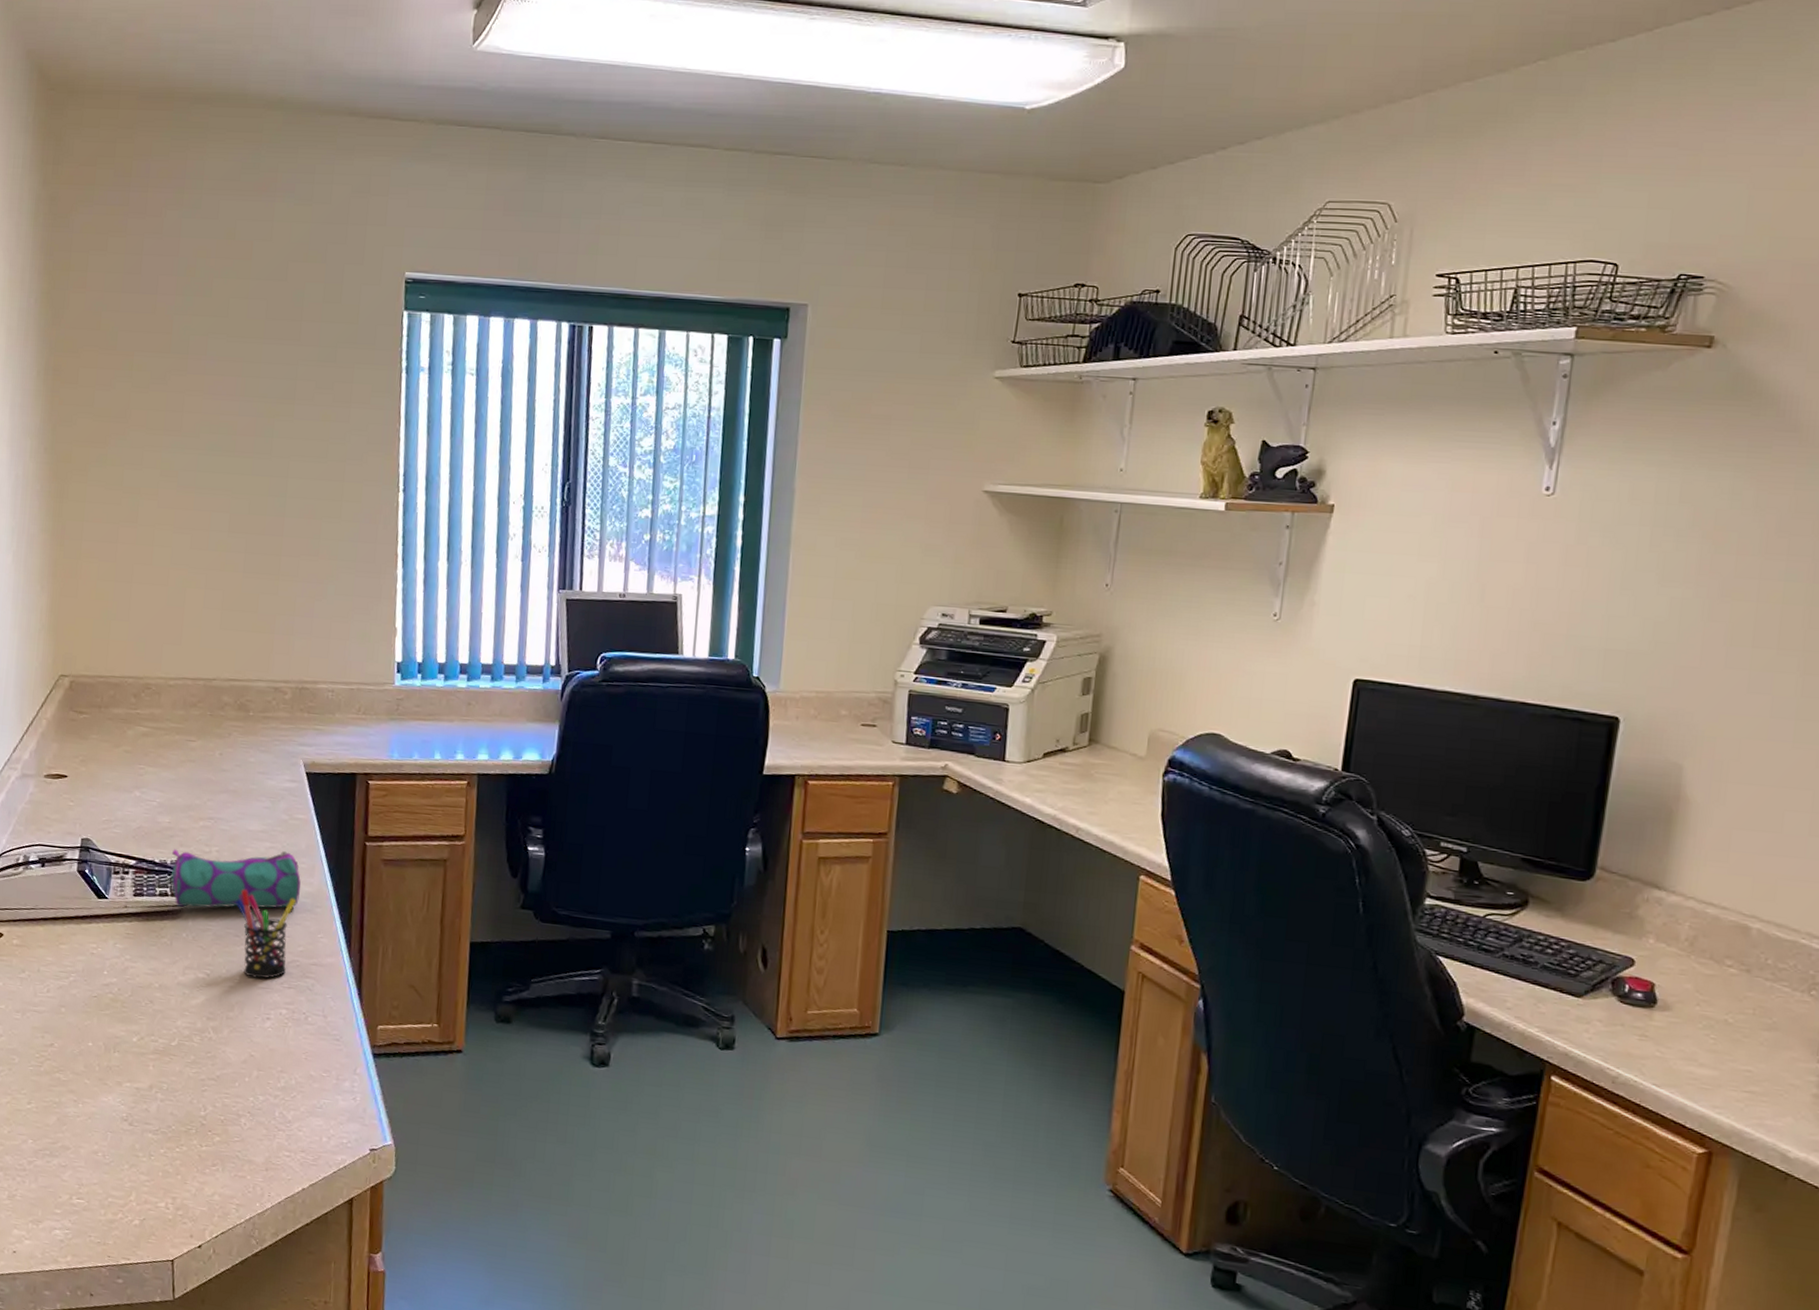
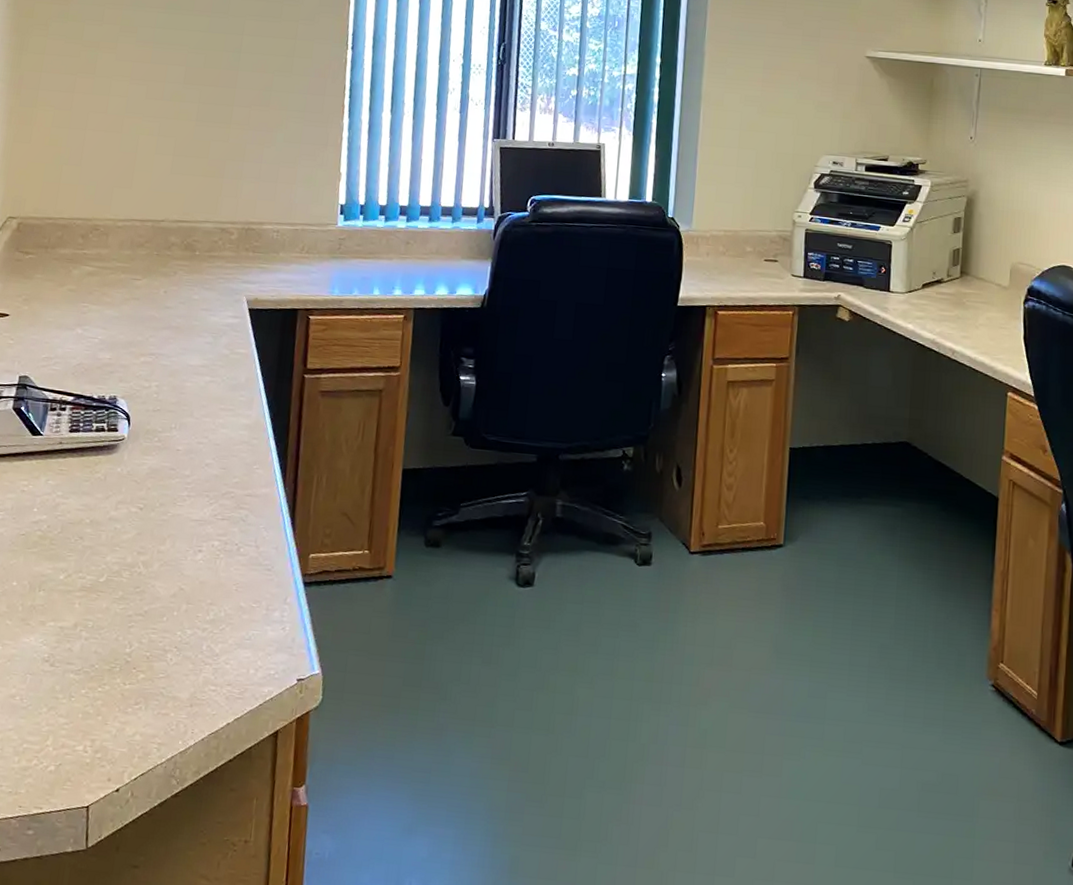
pencil case: present [171,849,301,908] -> none [109,384,239,442]
pen holder: present [236,890,297,979] -> none [173,423,234,511]

